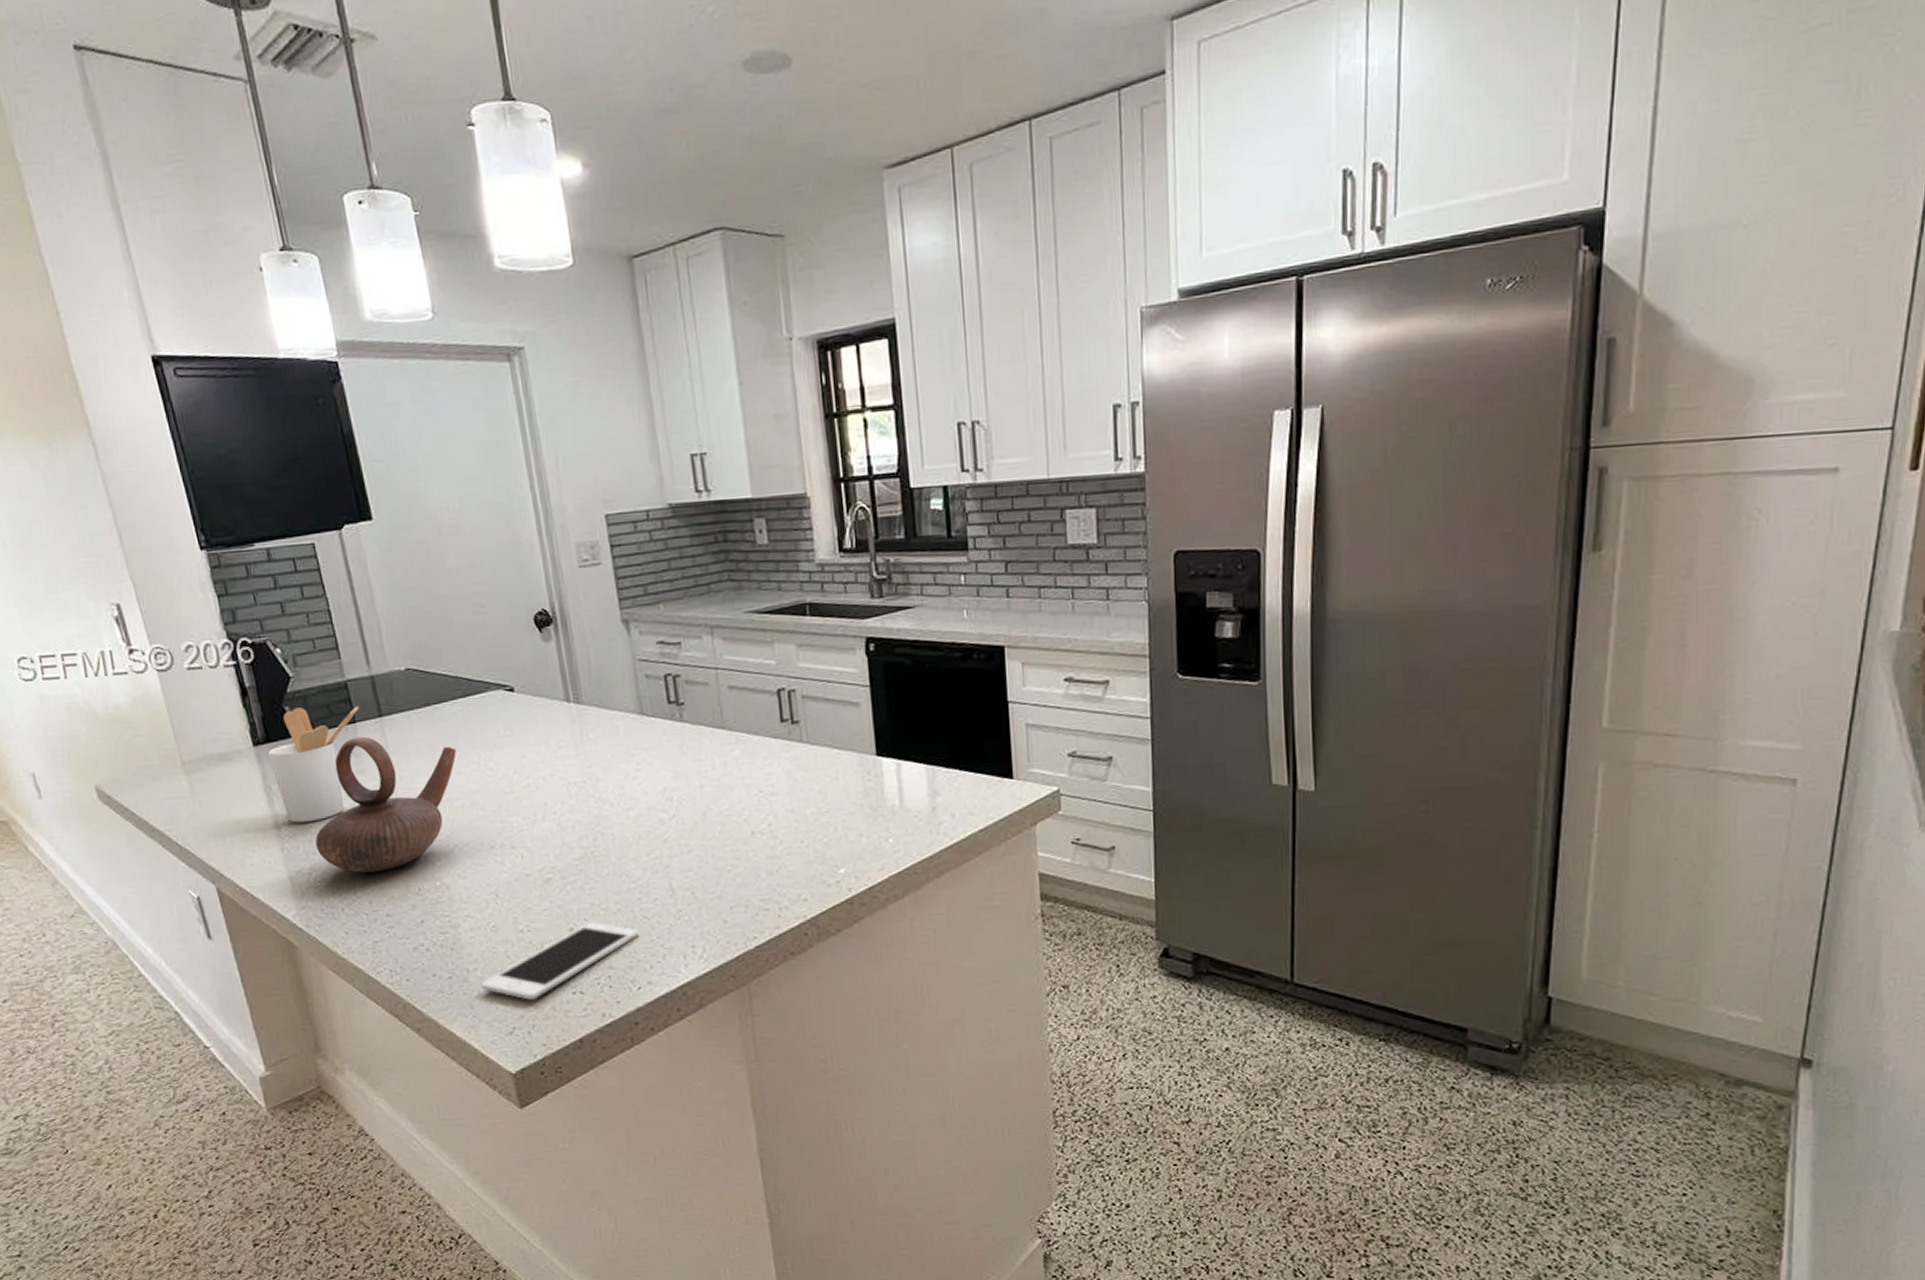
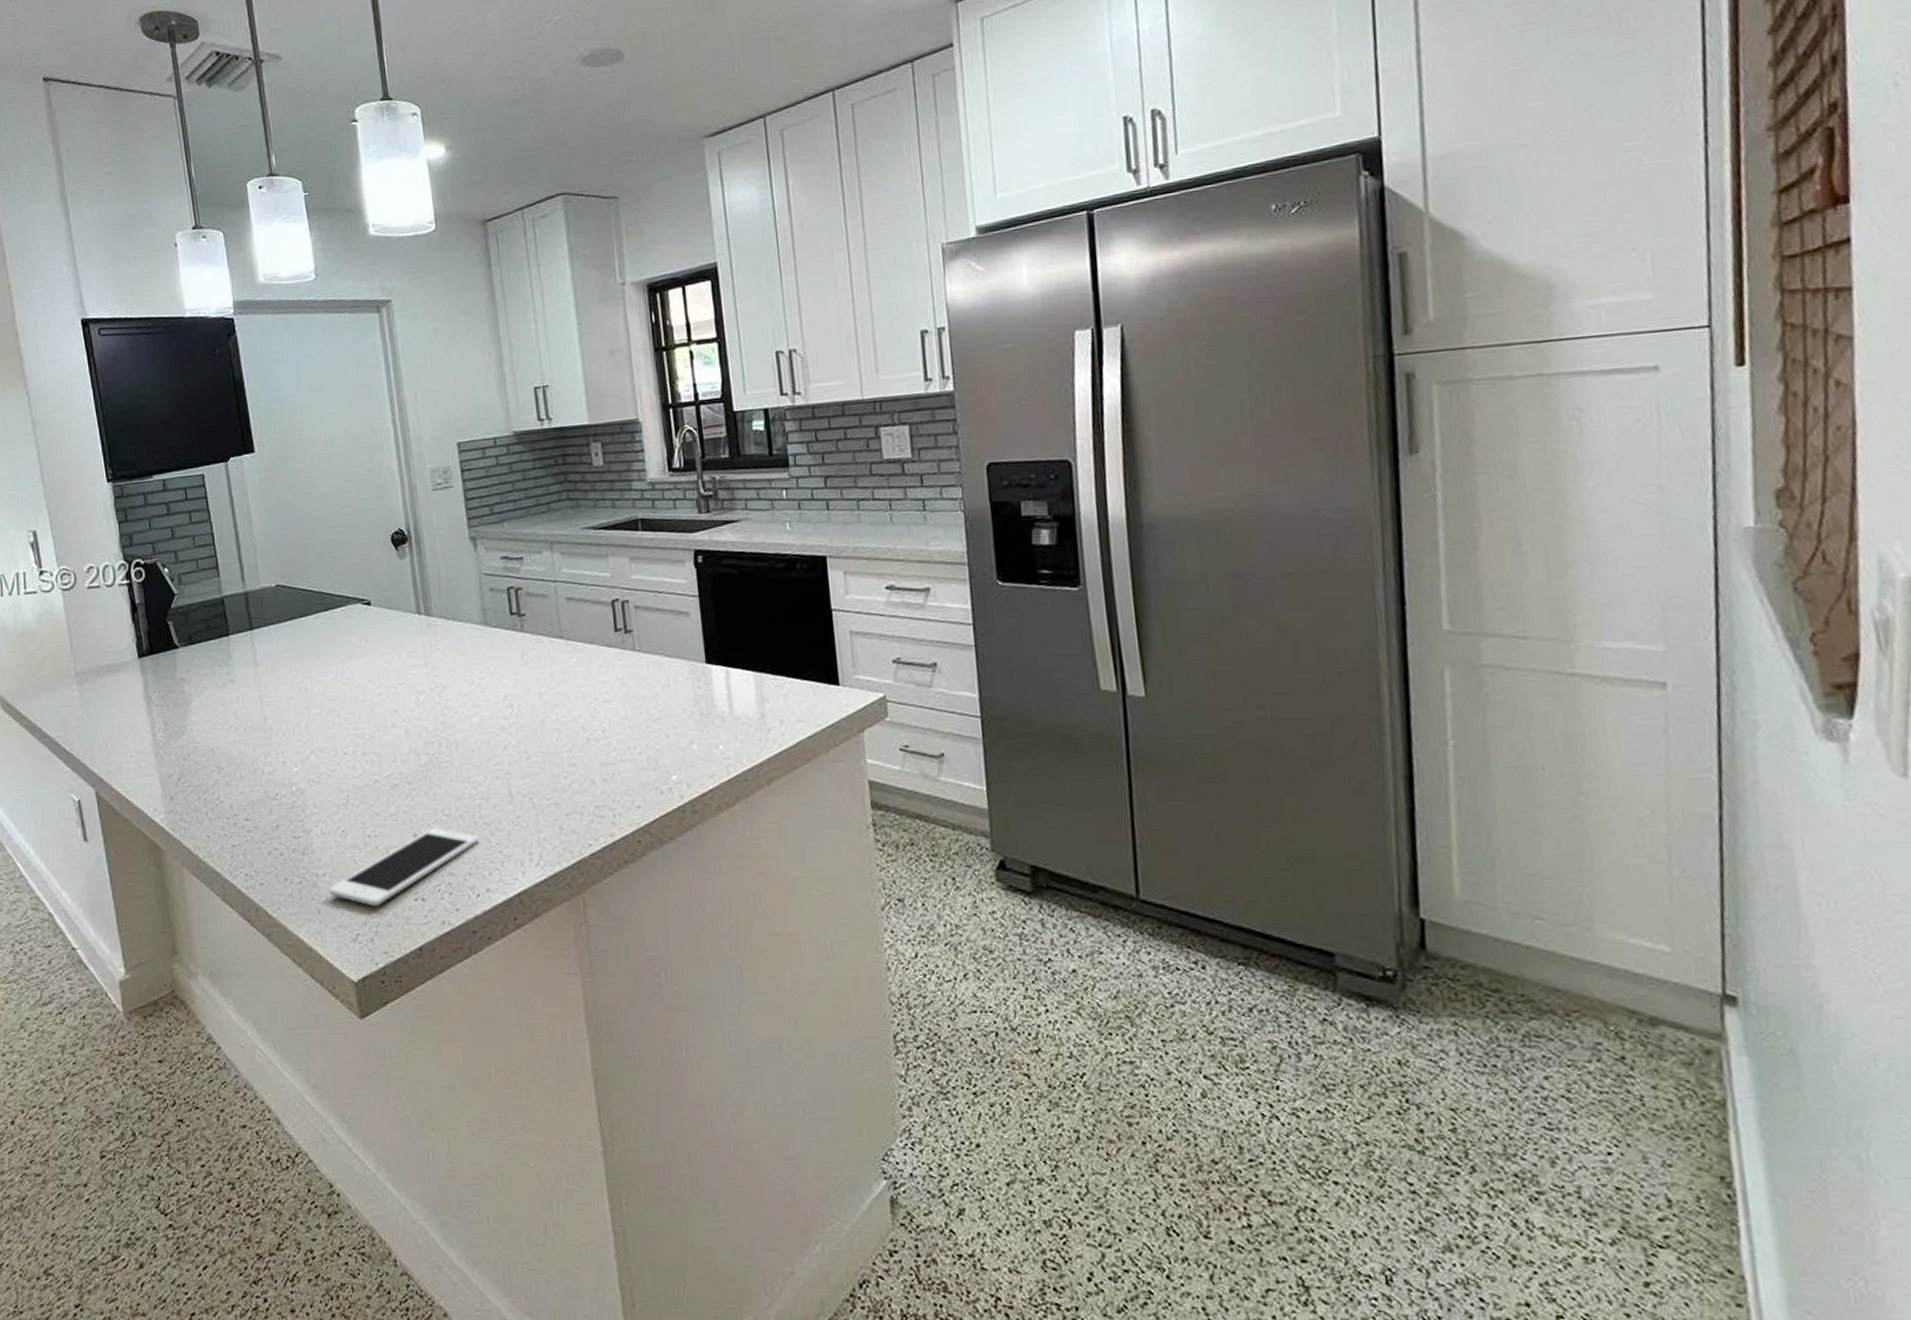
utensil holder: present [267,705,359,823] -> none [150,619,233,730]
teapot: present [315,736,456,873] -> none [186,648,317,778]

